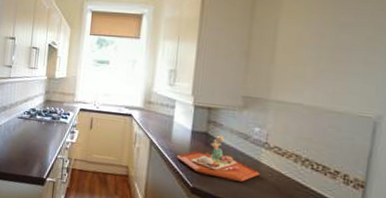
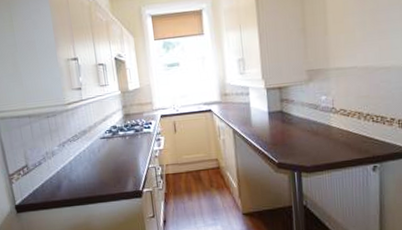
food tray: present [176,133,259,183] -> none [259,107,332,149]

